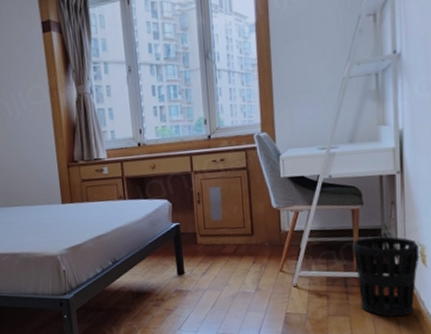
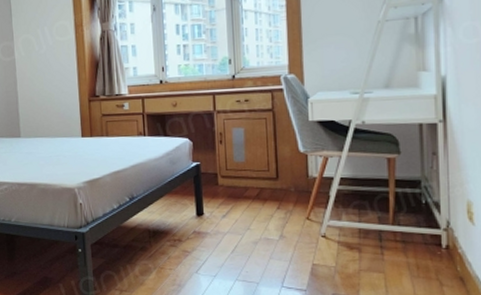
wastebasket: present [352,236,421,317] -> none [388,188,467,278]

